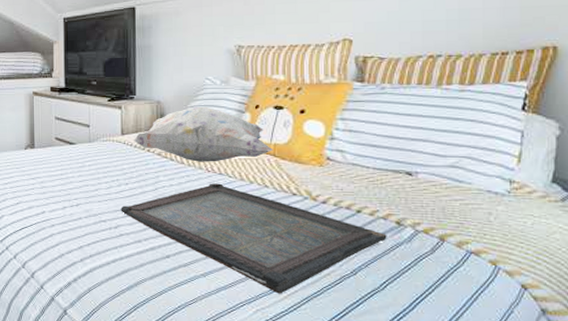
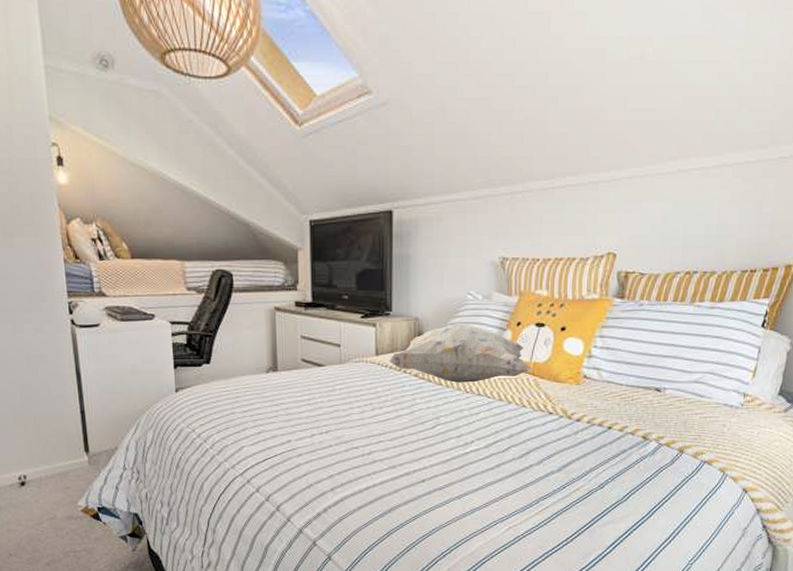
serving tray: present [120,183,387,294] -> none [374,404,634,511]

